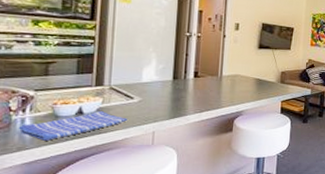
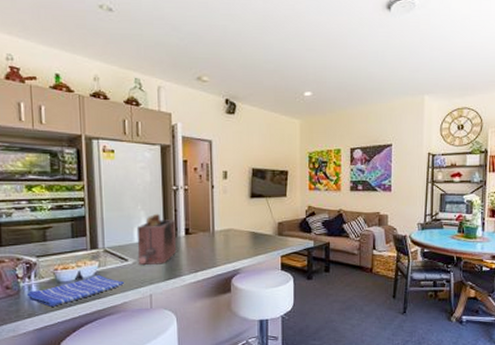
toaster: none [143,56,186,104] -> present [136,213,177,265]

